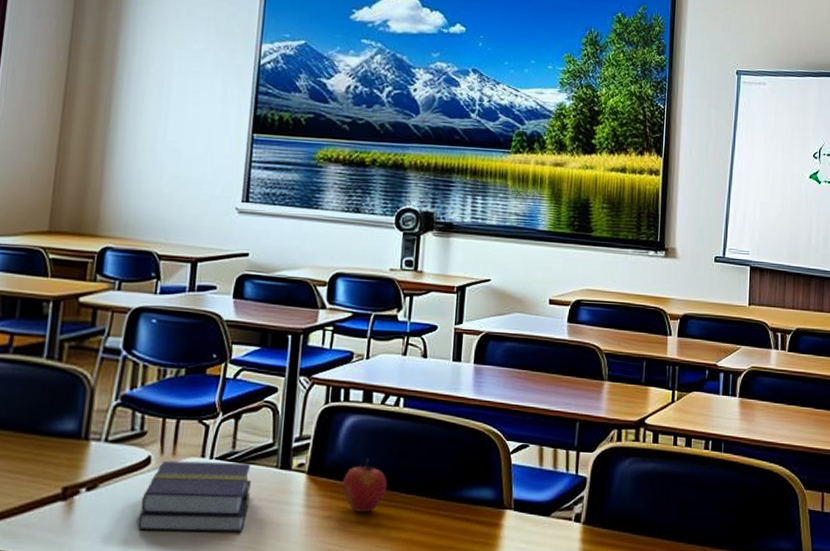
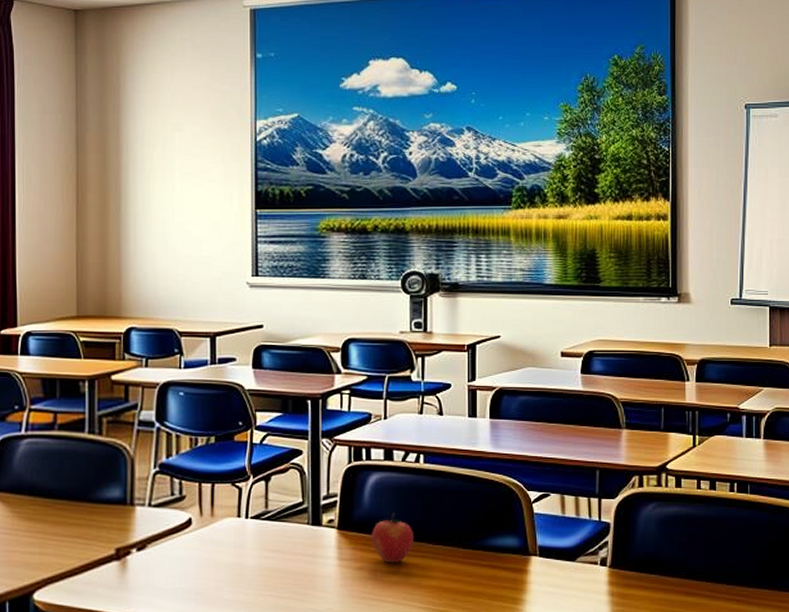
book: present [136,460,251,533] -> none [185,521,286,585]

